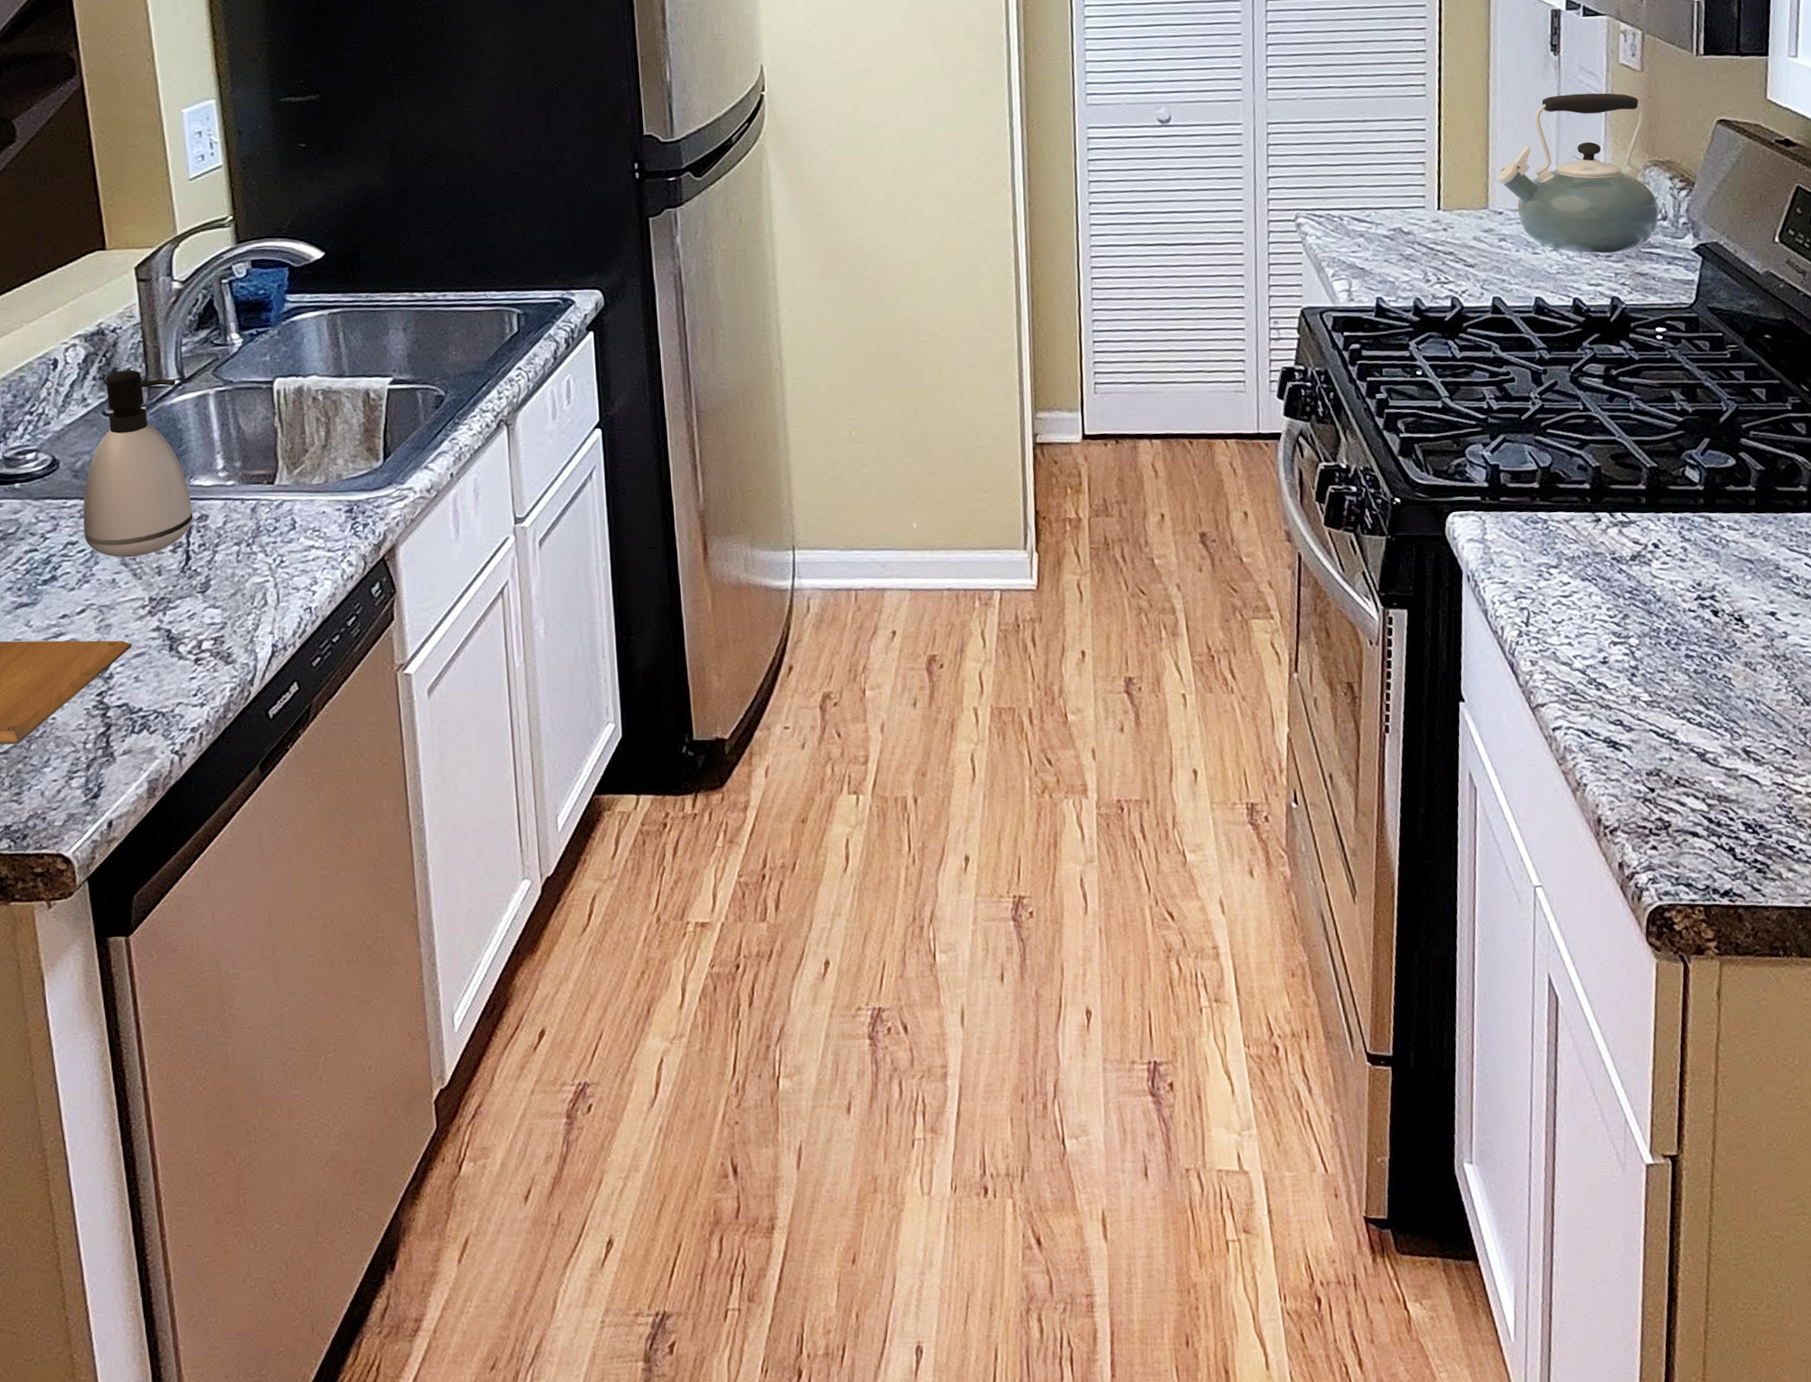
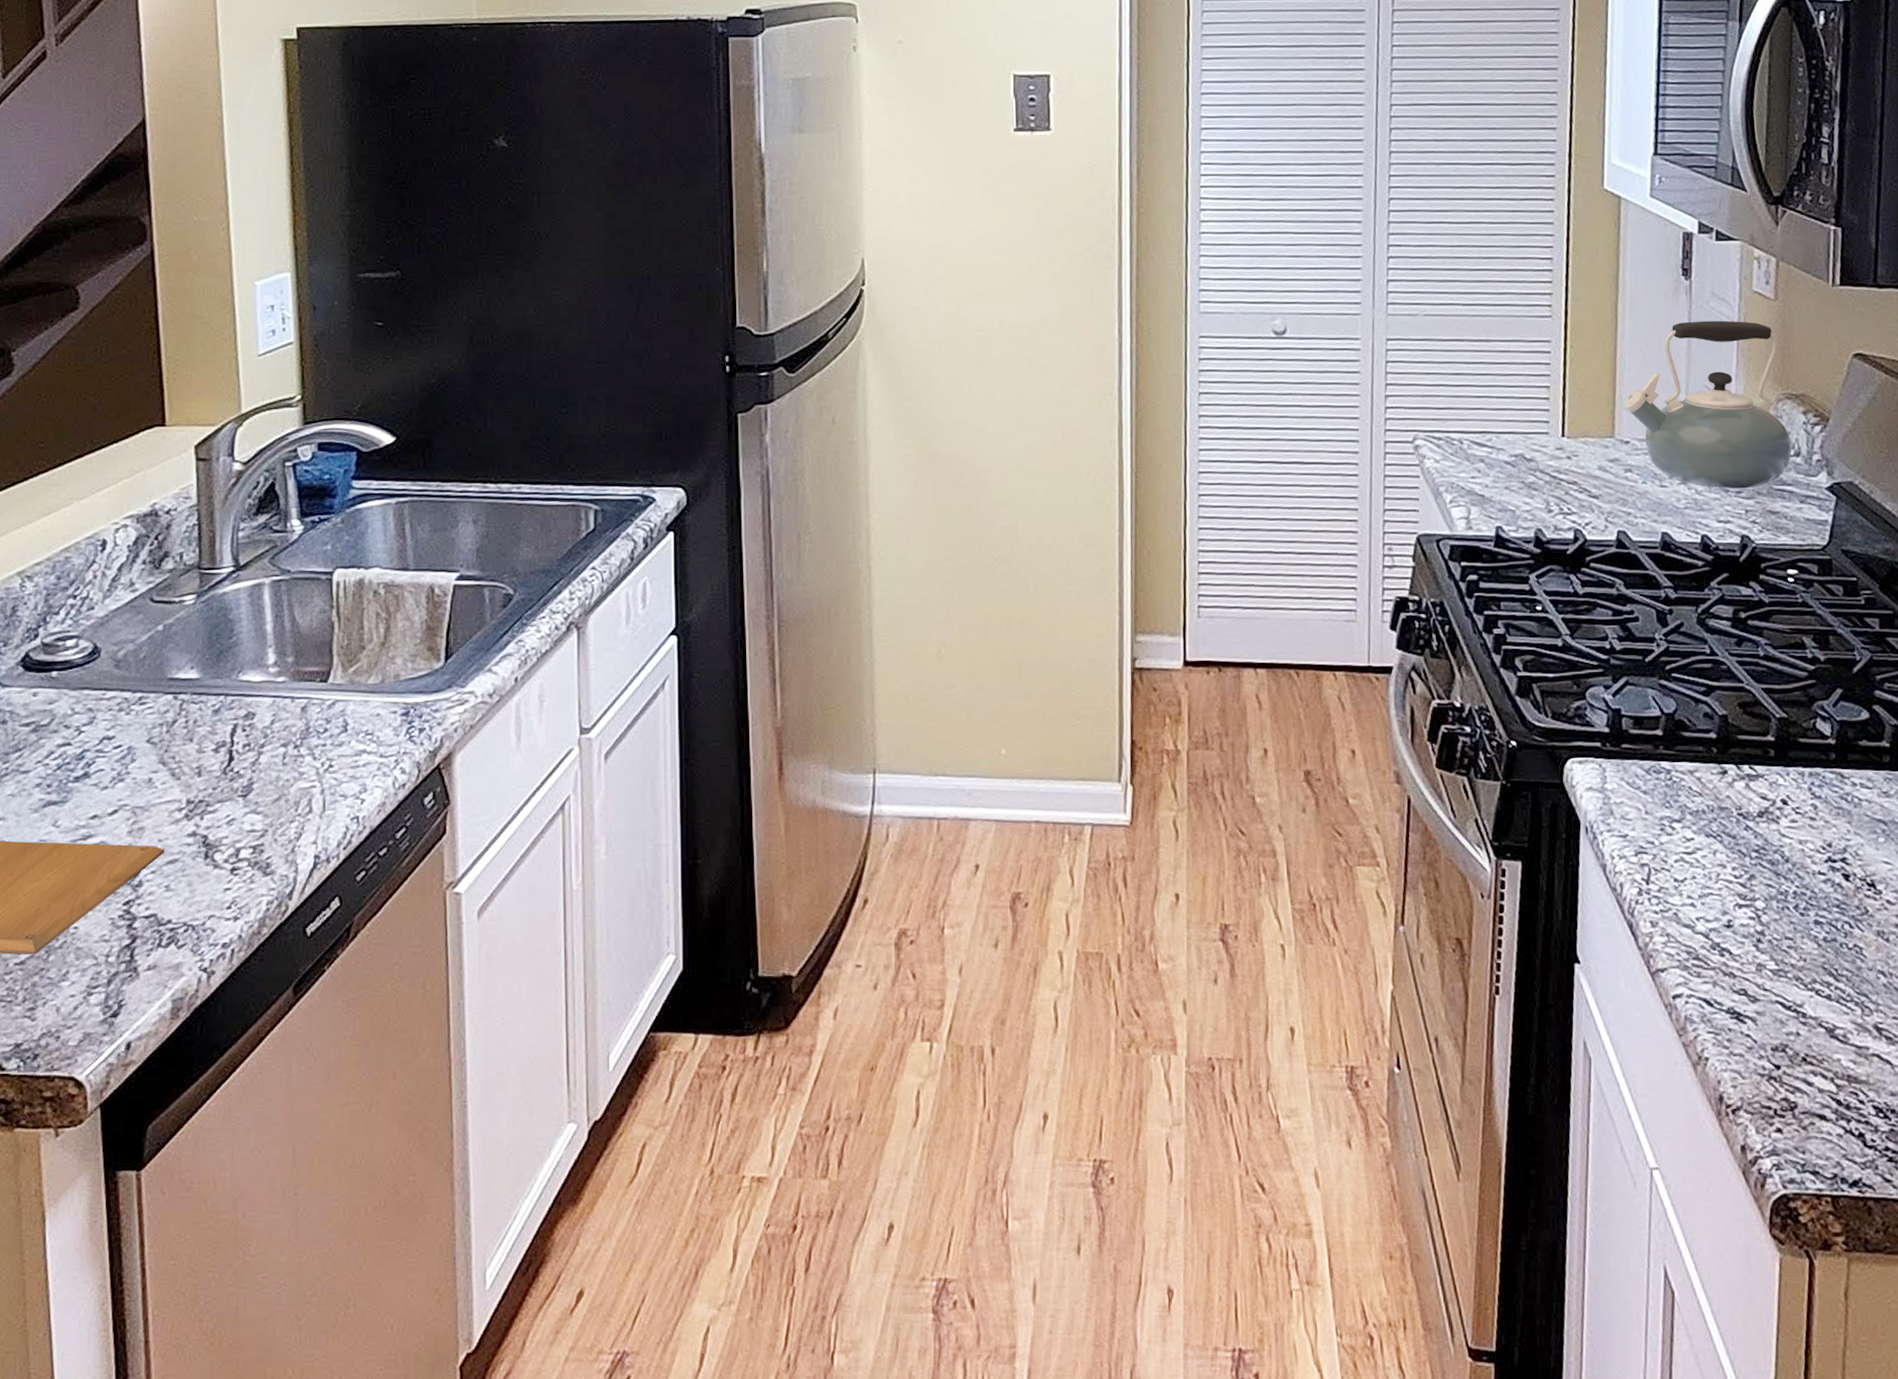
soap dispenser: present [83,369,193,557] -> none [122,554,239,755]

